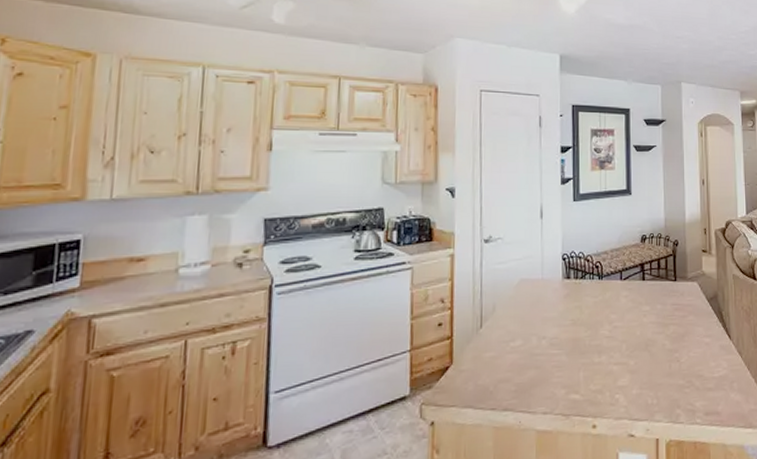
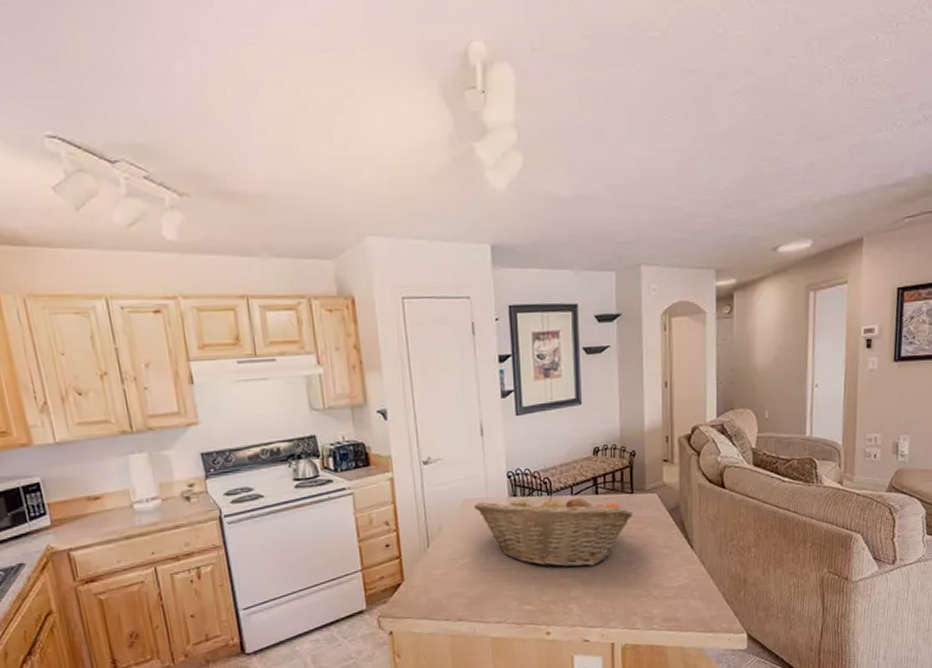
fruit basket: none [528,278,676,354] -> present [473,494,633,568]

